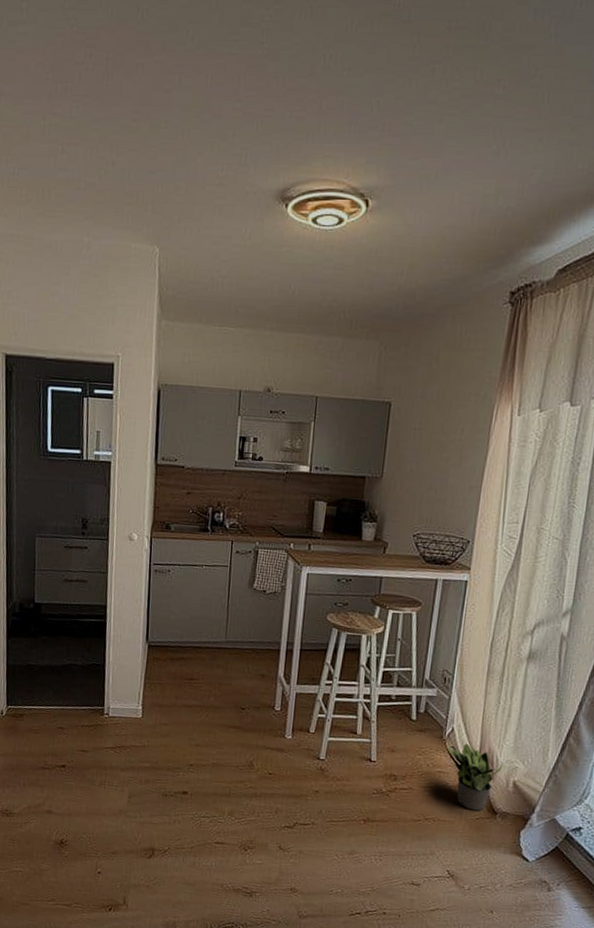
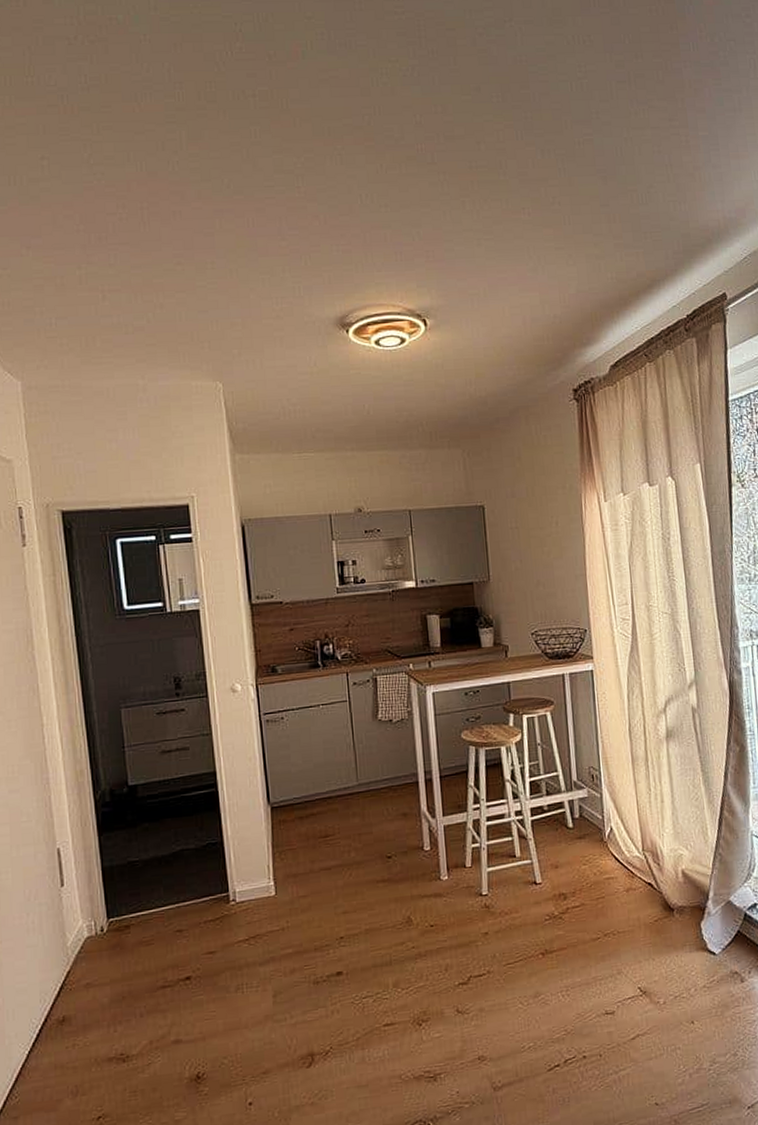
potted plant: present [447,743,503,811] -> none [610,840,668,913]

